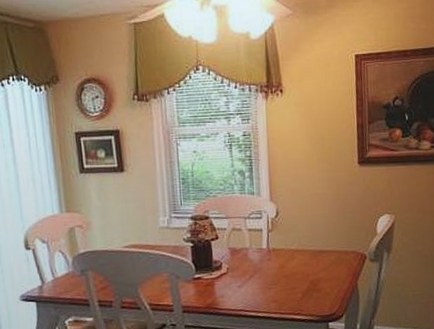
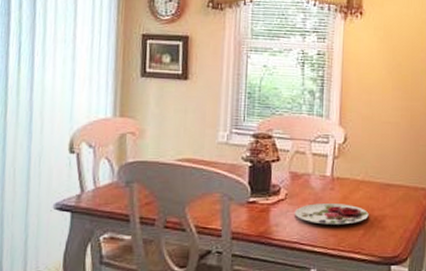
plate: none [237,272,305,292] -> present [295,203,369,225]

